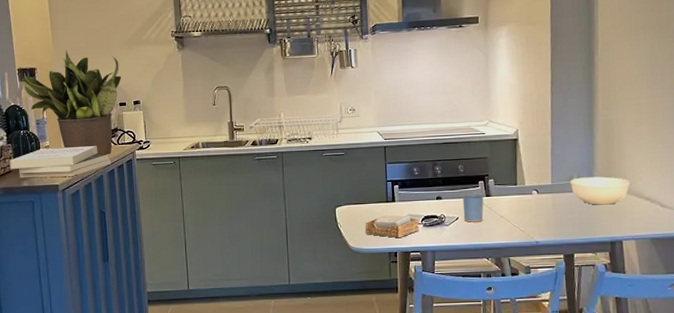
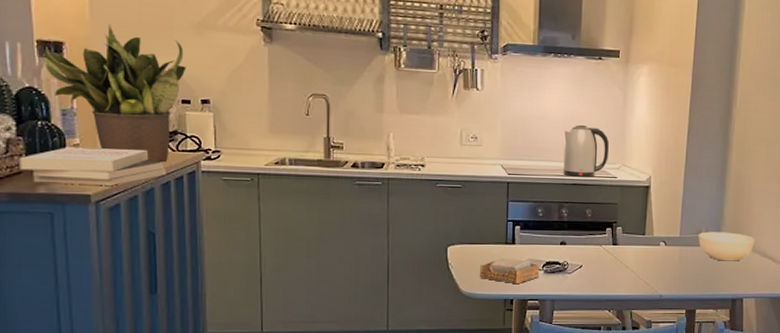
dish rack: present [248,114,342,142] -> none [349,137,462,168]
kettle: none [432,88,475,136] -> present [563,124,609,177]
mug: present [462,194,484,223] -> none [587,241,610,272]

